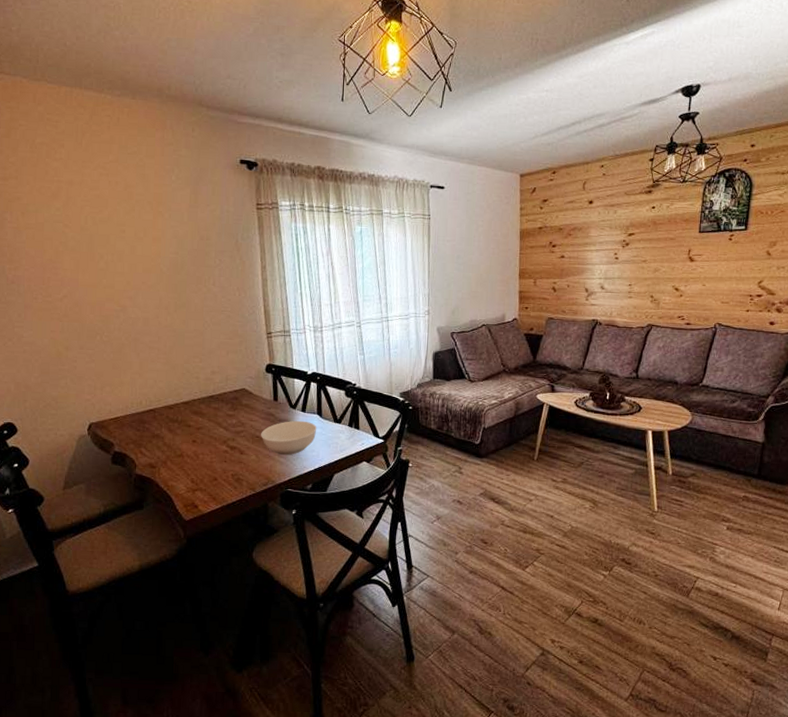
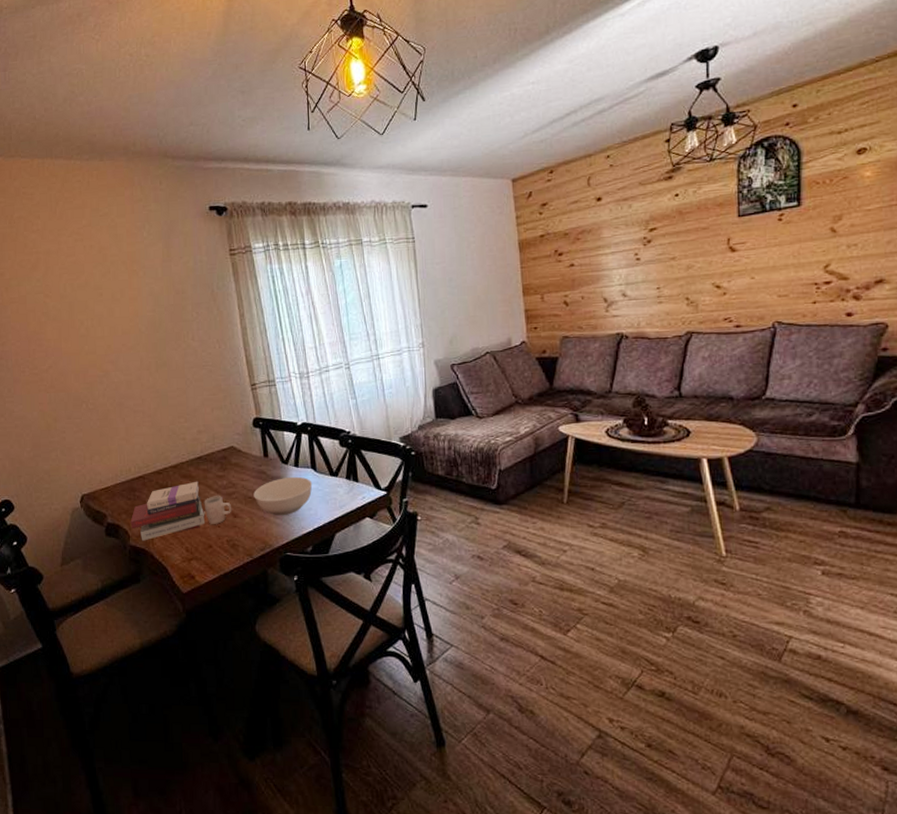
books: none [138,418,213,471] -> present [130,481,206,541]
mug: none [212,433,239,459] -> present [204,496,232,524]

